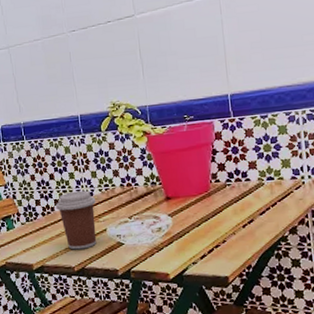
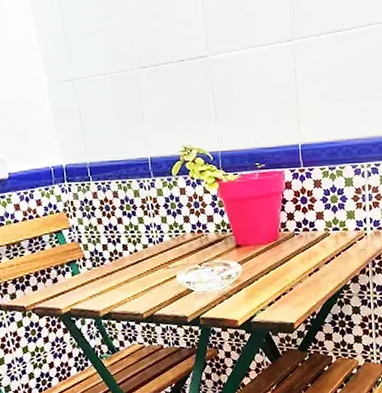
coffee cup: present [56,190,97,250] -> none [124,236,166,296]

